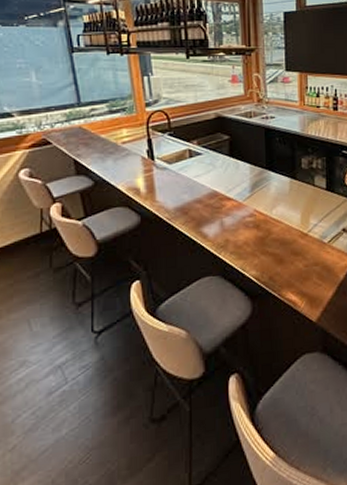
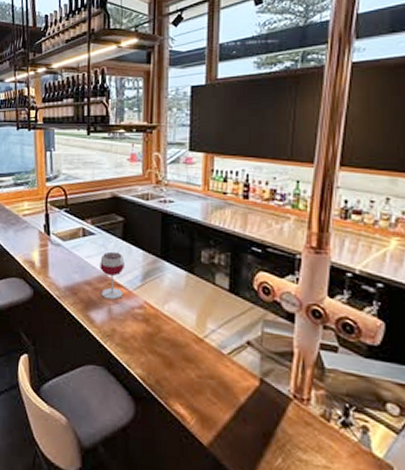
wineglass: none [209,168,234,213] -> present [100,251,125,300]

